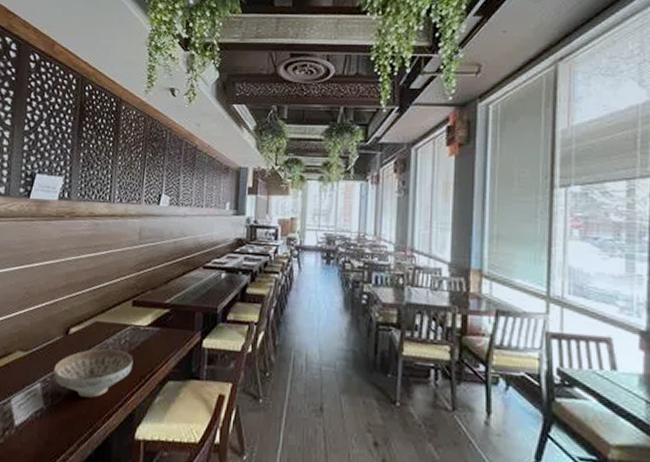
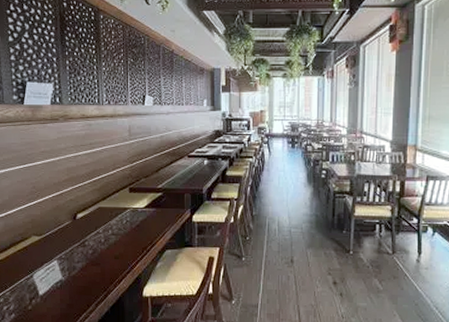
decorative bowl: present [53,348,133,398] -> none [67,228,135,269]

